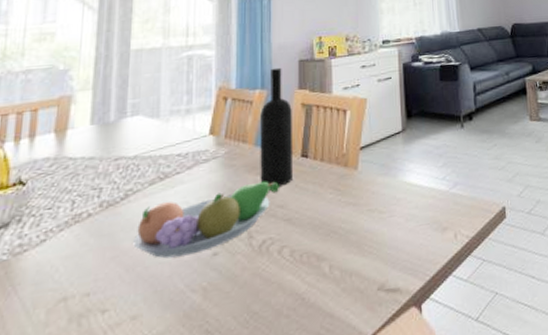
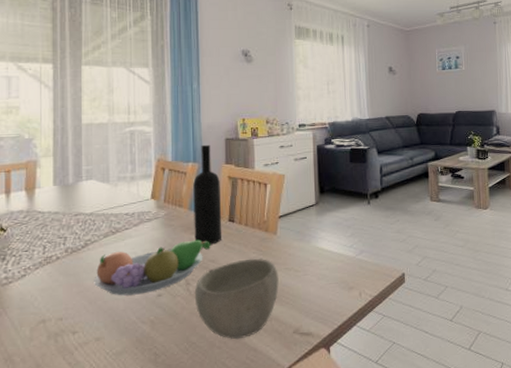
bowl: none [258,199,360,305] -> present [194,258,279,340]

